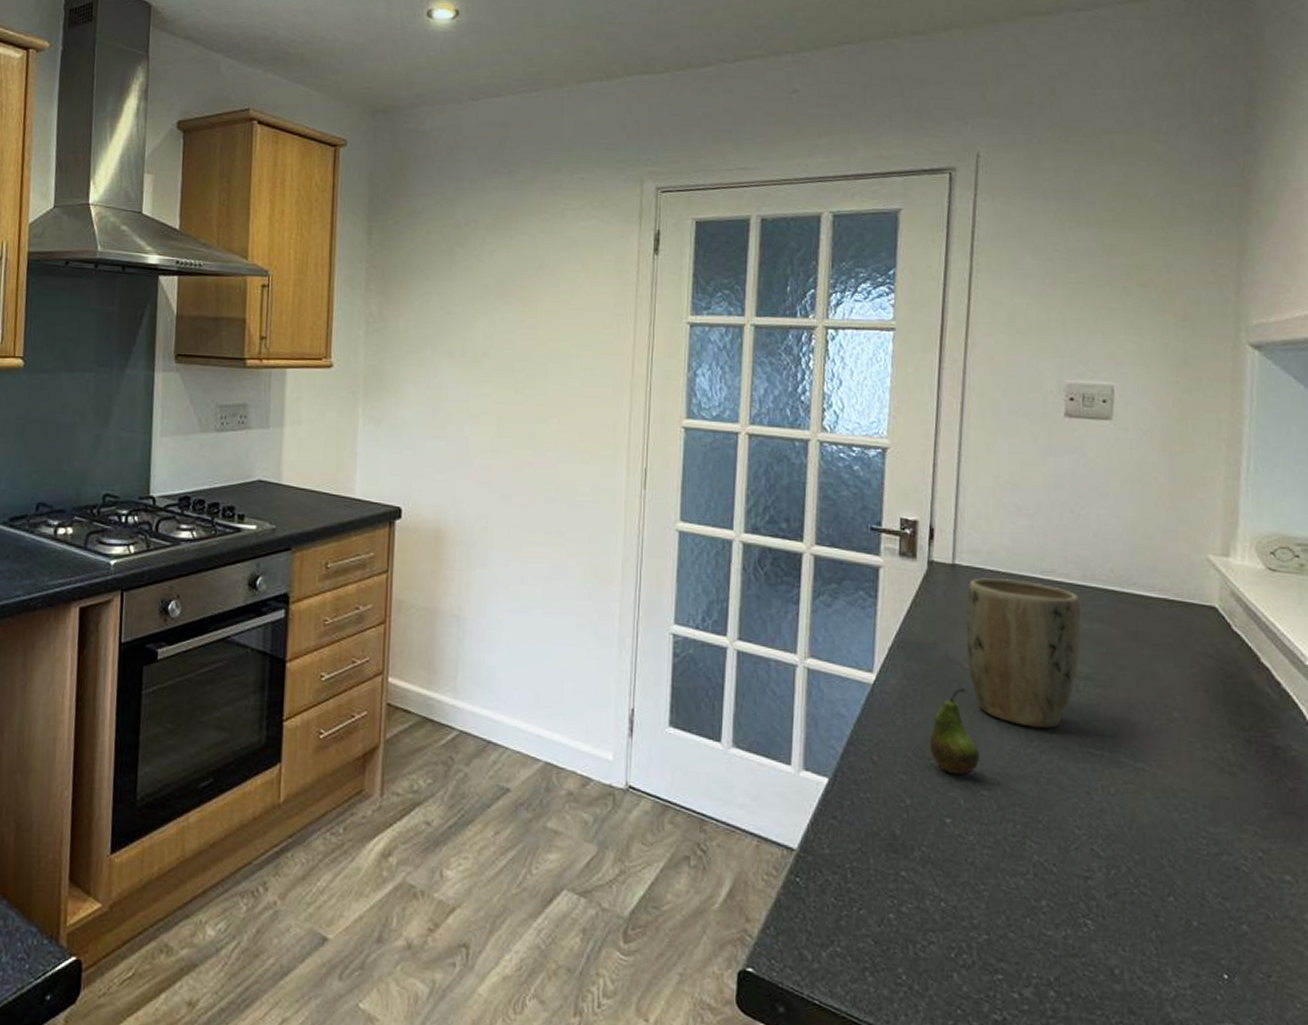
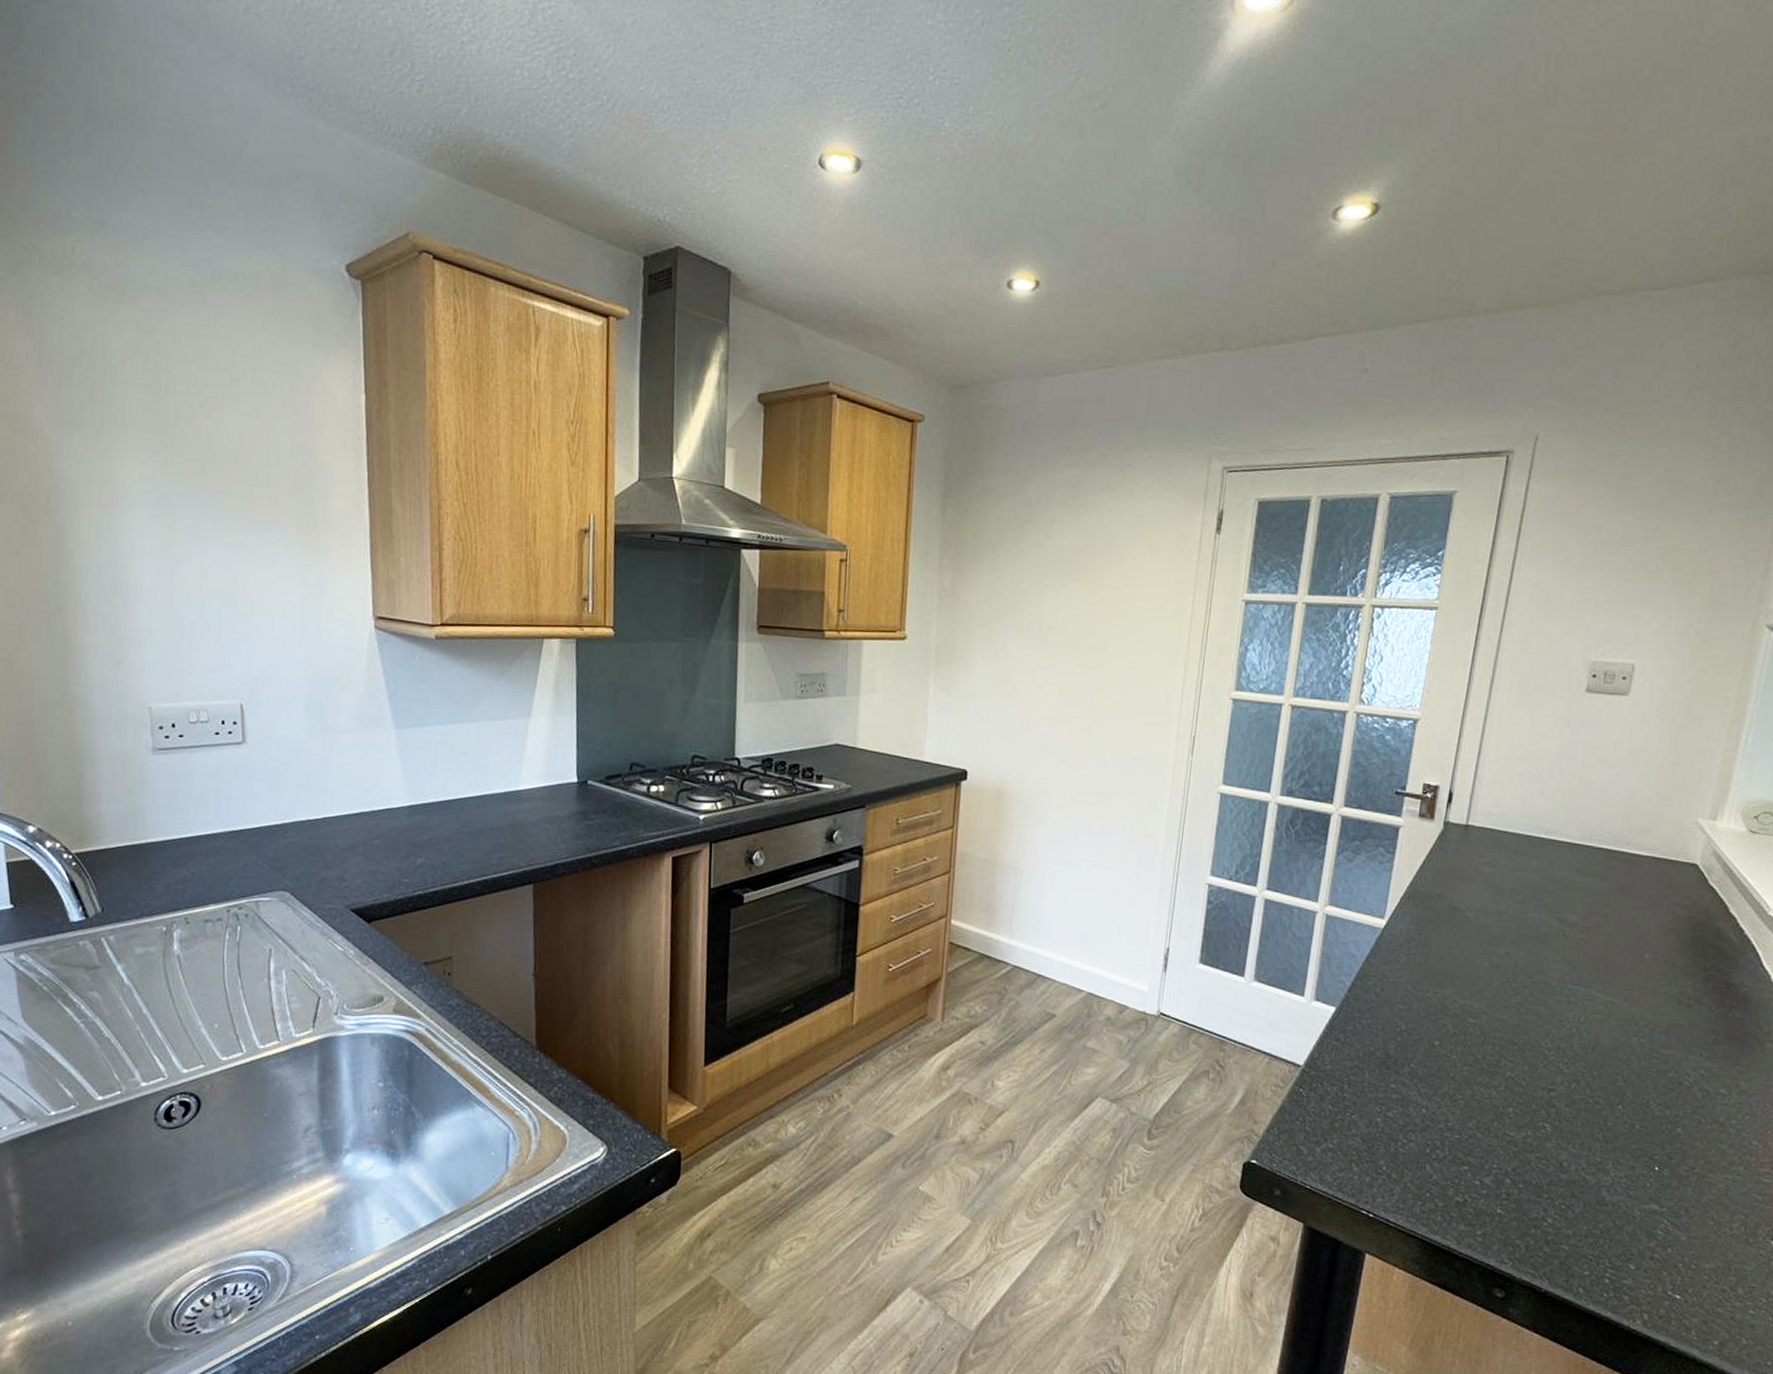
fruit: present [929,688,980,774] -> none [1427,932,1471,1005]
plant pot: present [966,577,1081,728] -> none [1468,837,1576,967]

